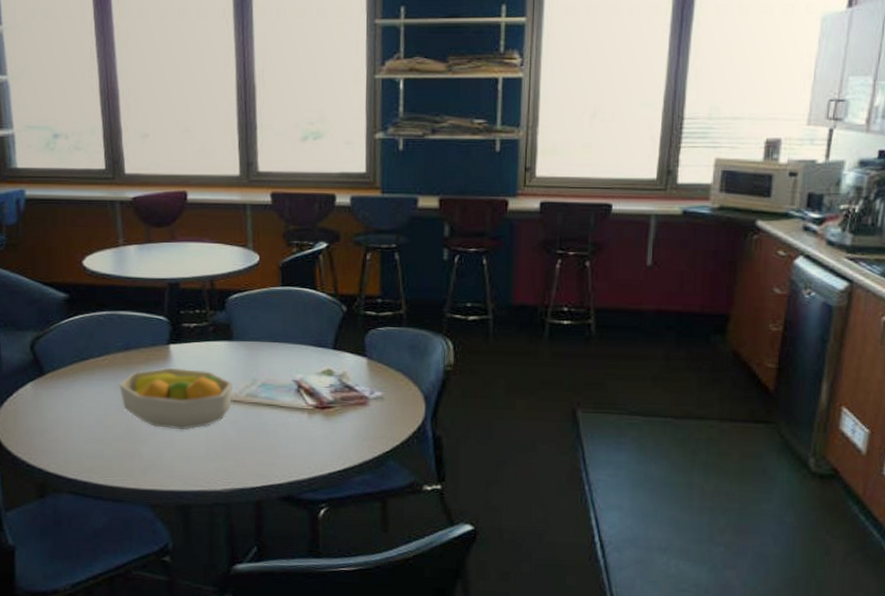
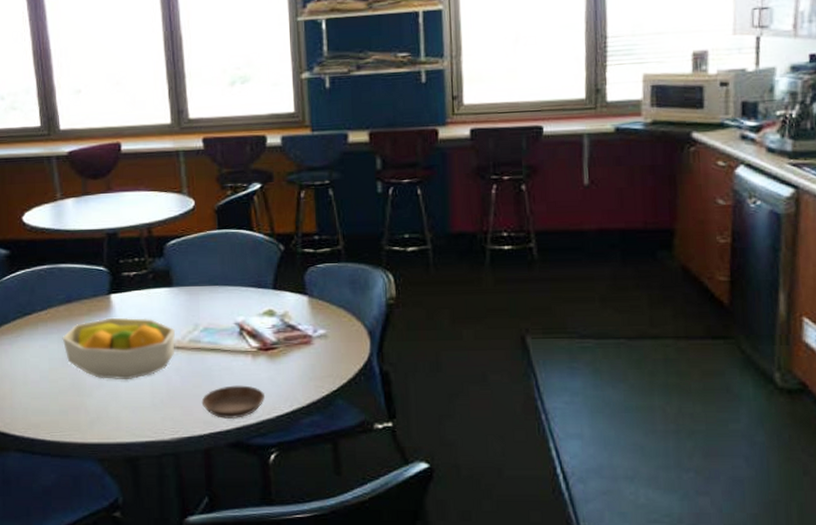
saucer: none [255,441,318,474] -> present [201,385,265,420]

